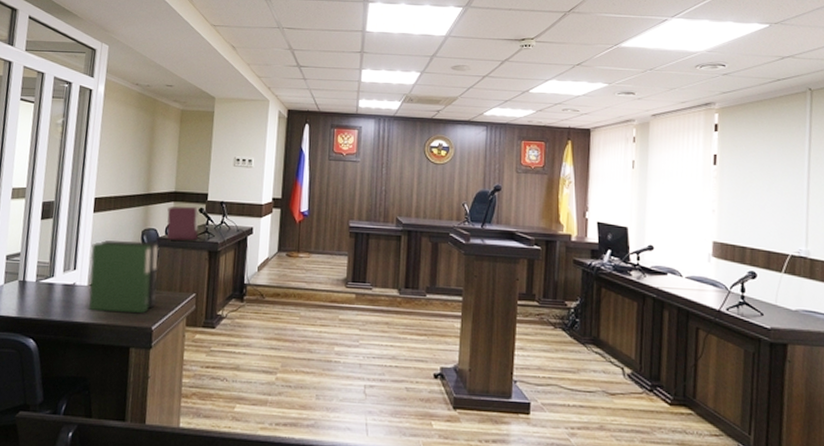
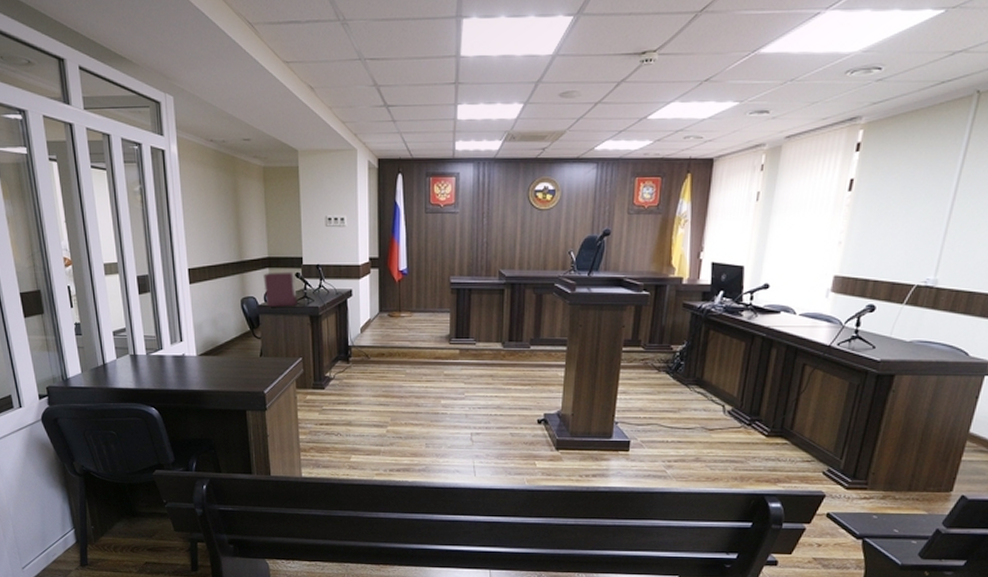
binder: present [88,240,160,314] -> none [193,310,265,380]

